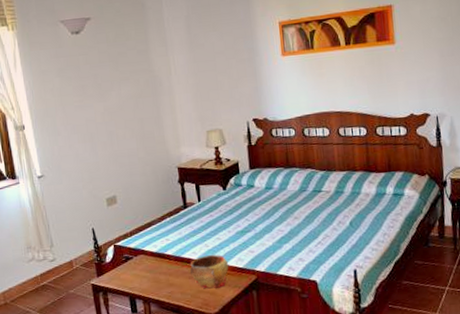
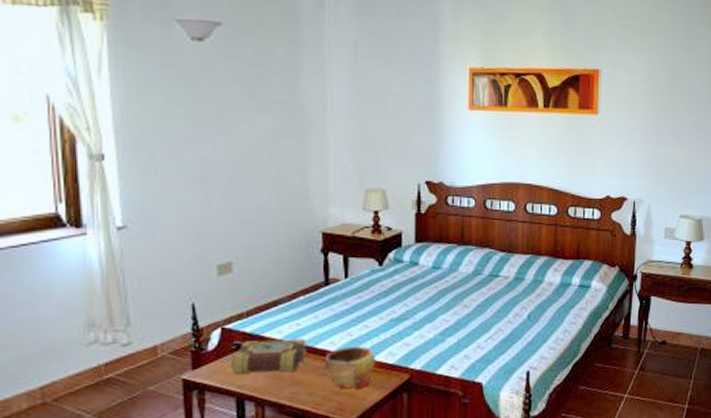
book: none [123,250,178,280] -> present [232,339,308,376]

